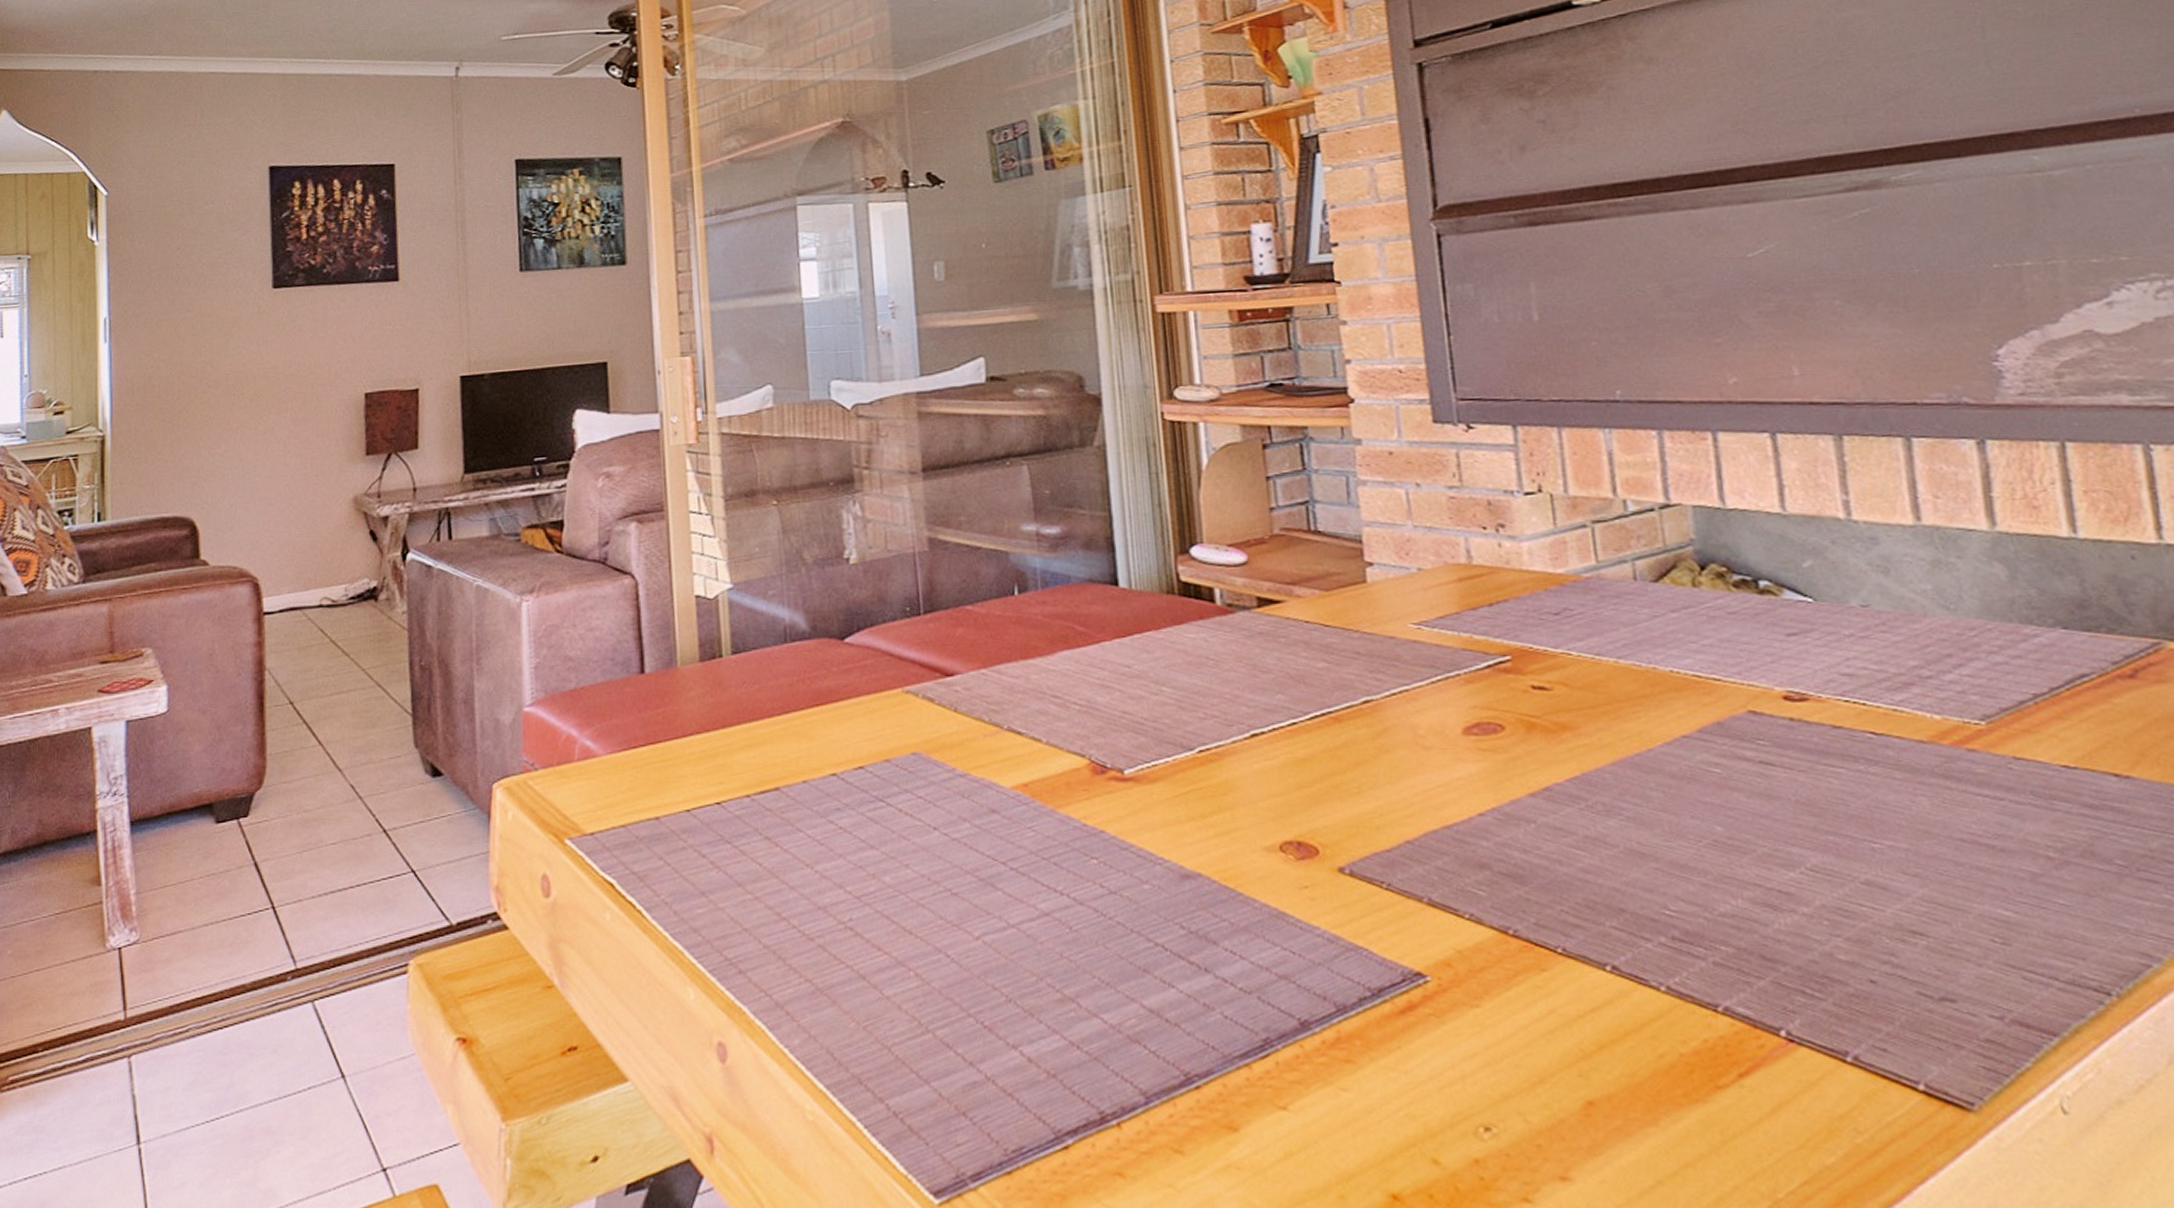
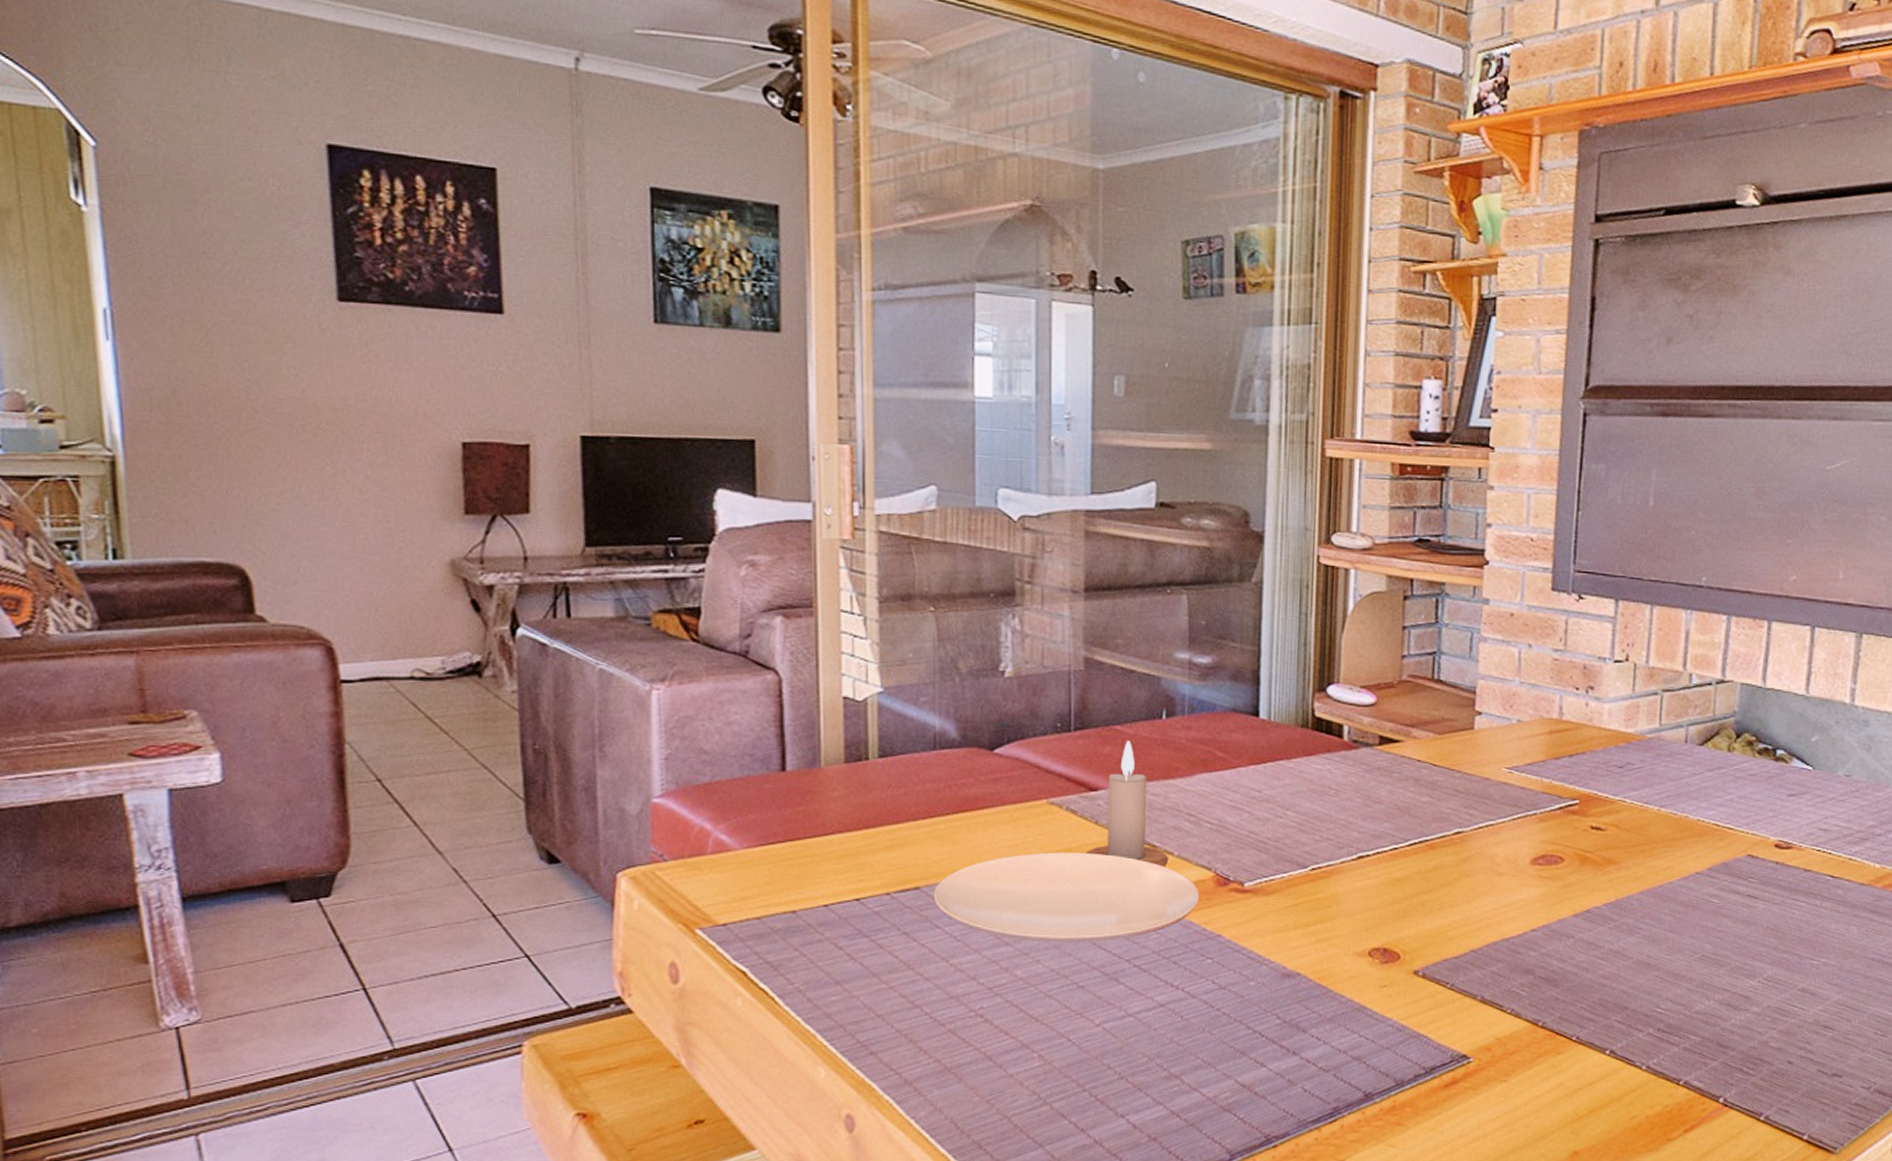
plate: none [793,743,1075,844] -> present [933,852,1199,942]
candle: none [946,620,1038,756] -> present [1084,741,1169,867]

